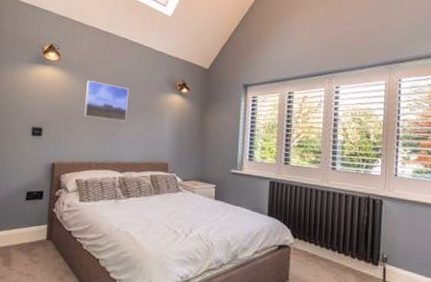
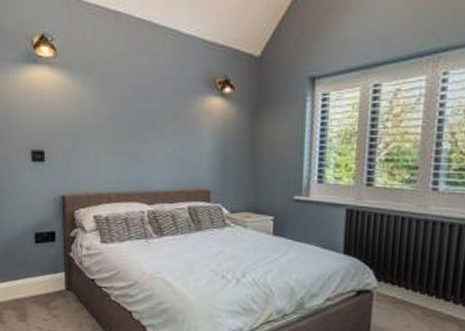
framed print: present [84,80,129,122] -> none [95,82,152,137]

